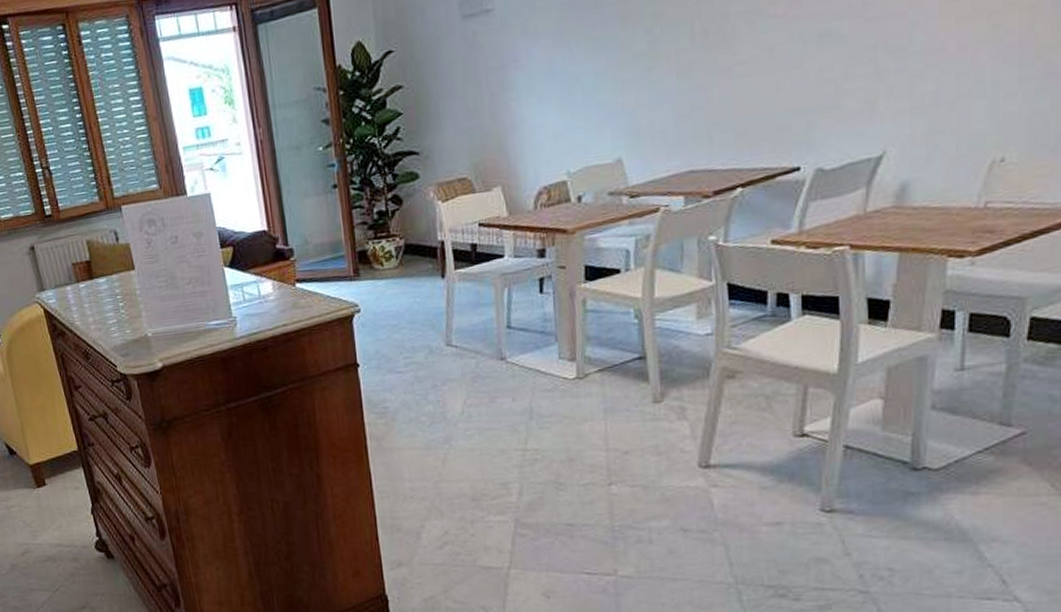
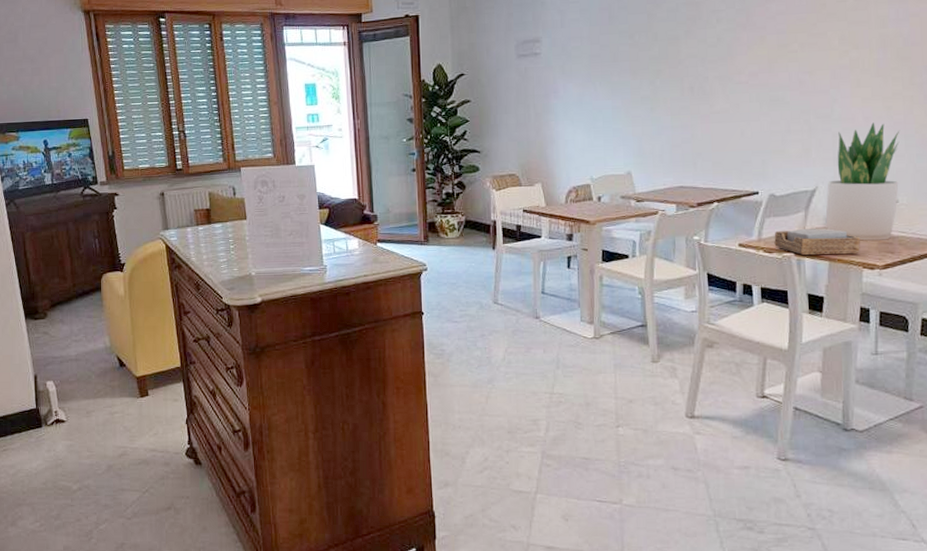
napkin holder: none [821,207,945,248] -> present [774,228,860,256]
planter: none [897,50,1011,221] -> present [826,122,900,242]

